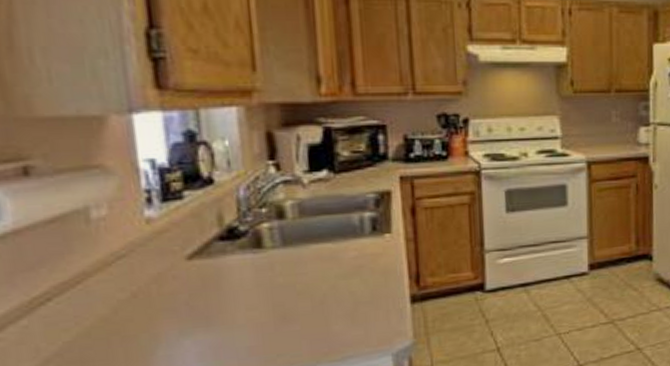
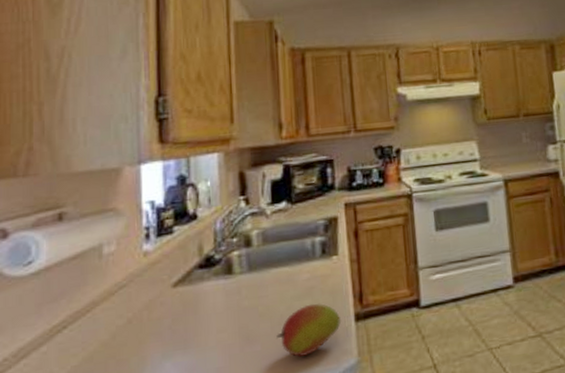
fruit: none [318,282,395,338] -> present [276,303,342,358]

